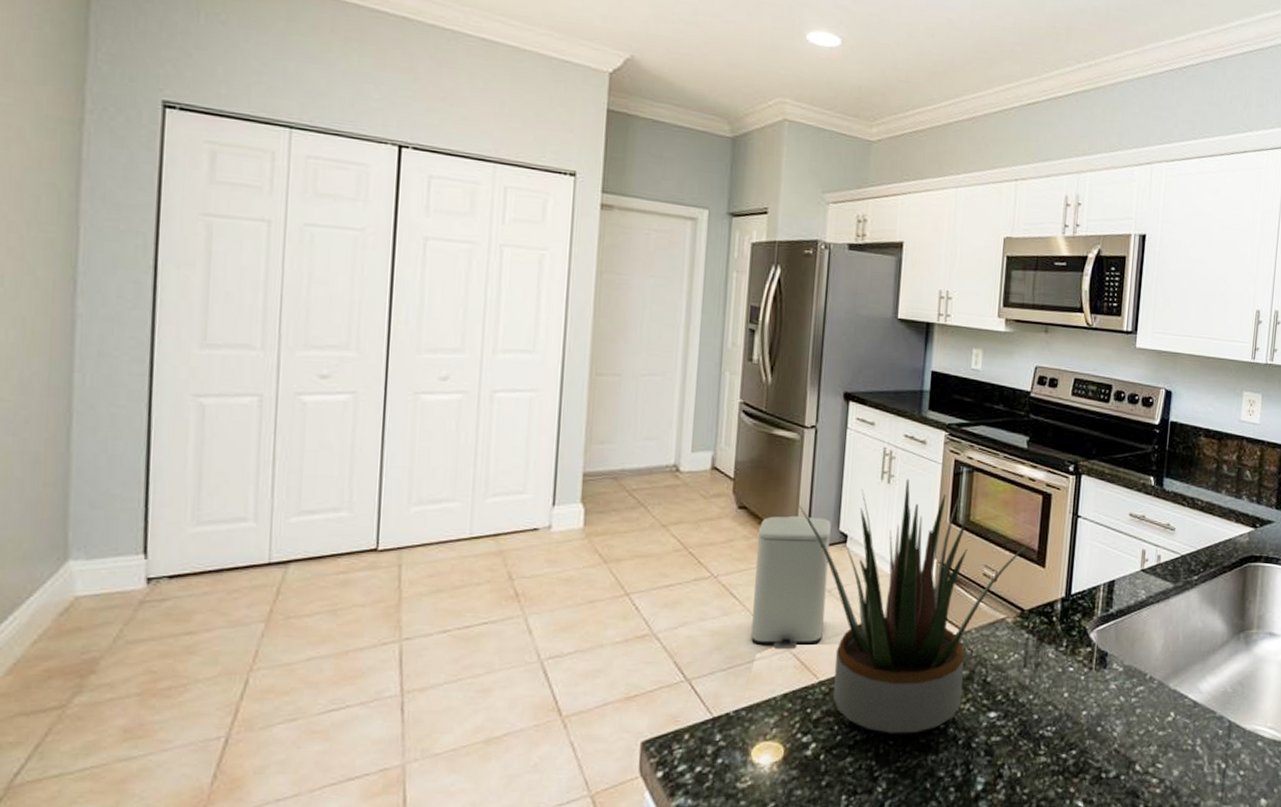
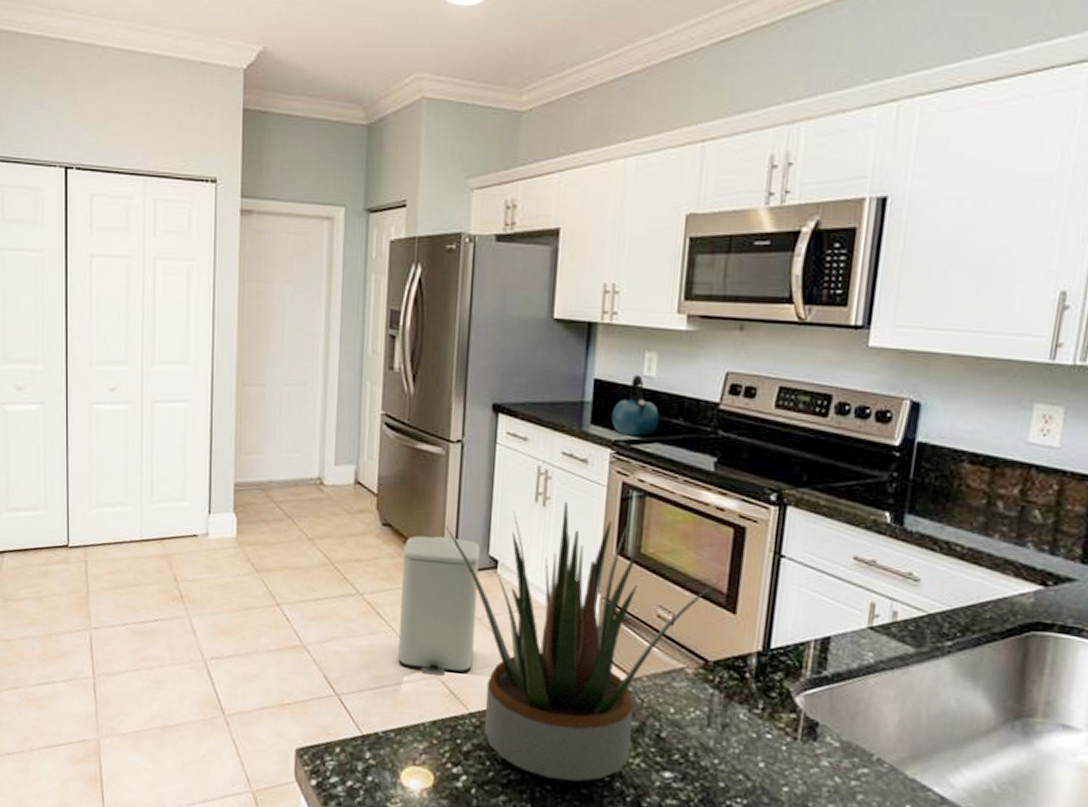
kettle: none [945,368,985,420] -> present [611,375,660,437]

